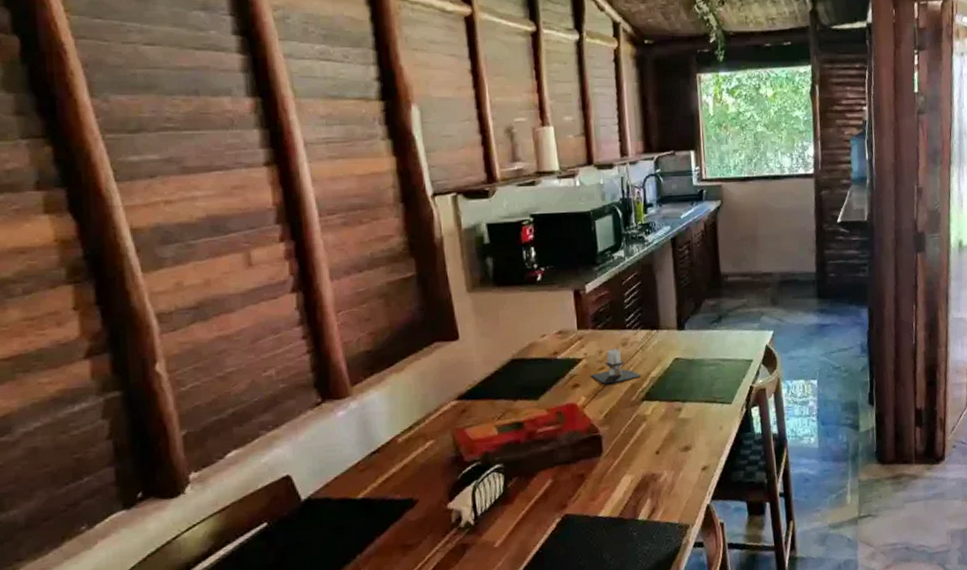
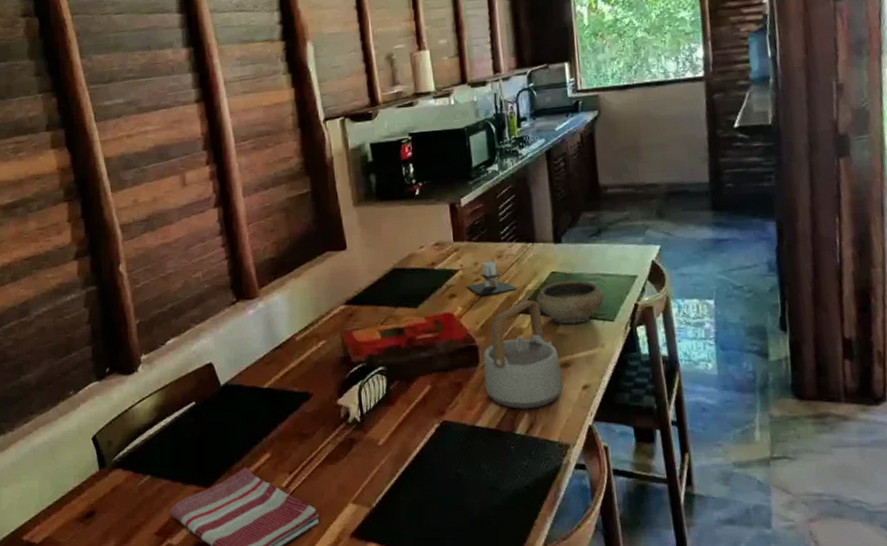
teapot: none [606,386,684,496] -> present [483,299,563,409]
ceramic bowl: none [659,365,723,410] -> present [536,280,605,325]

